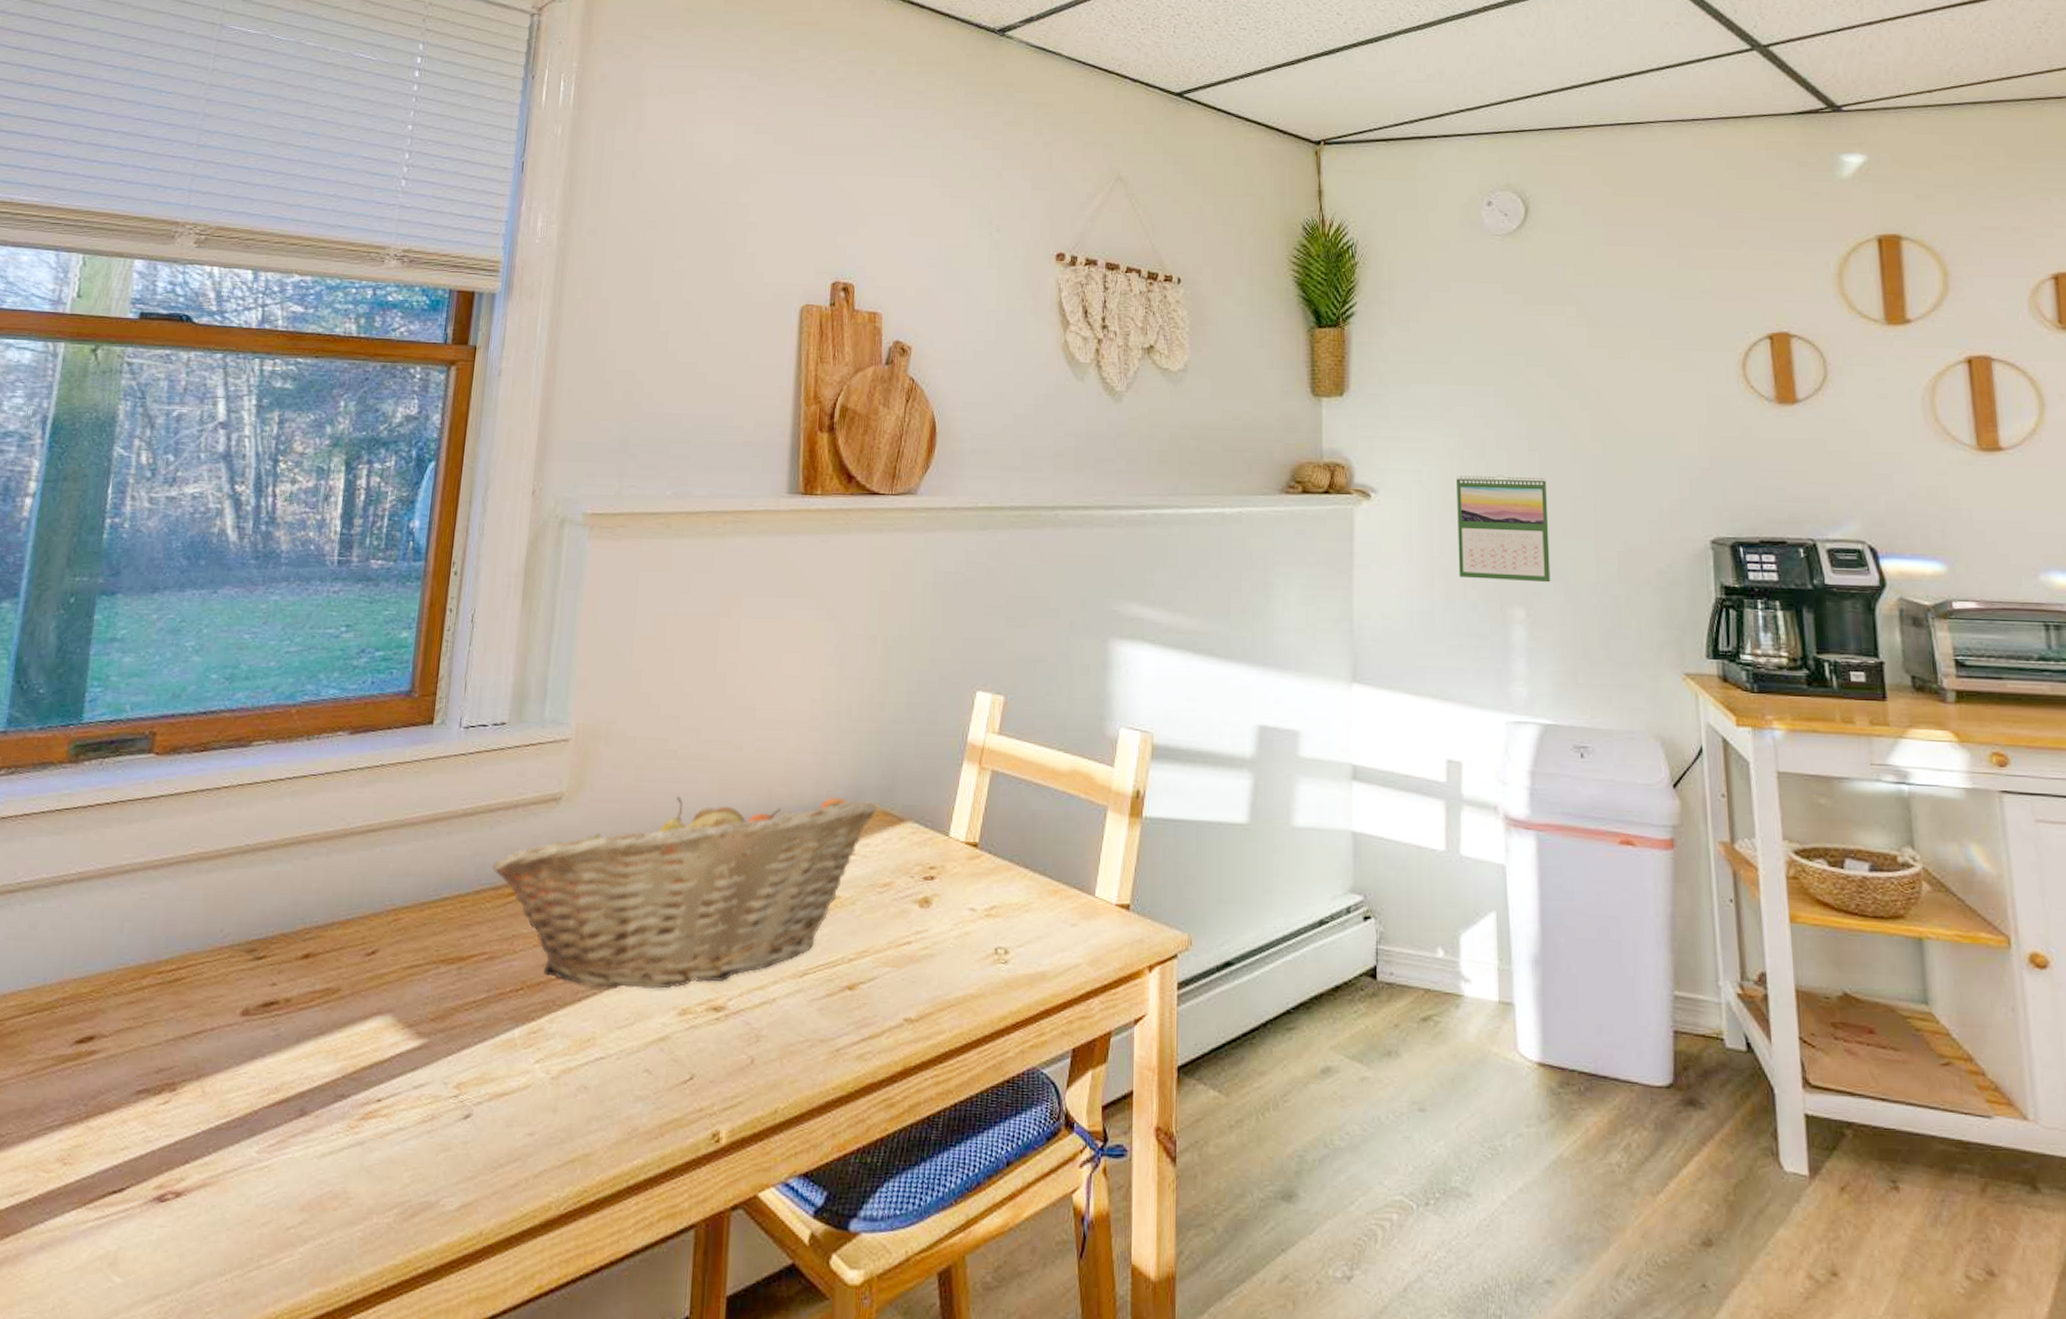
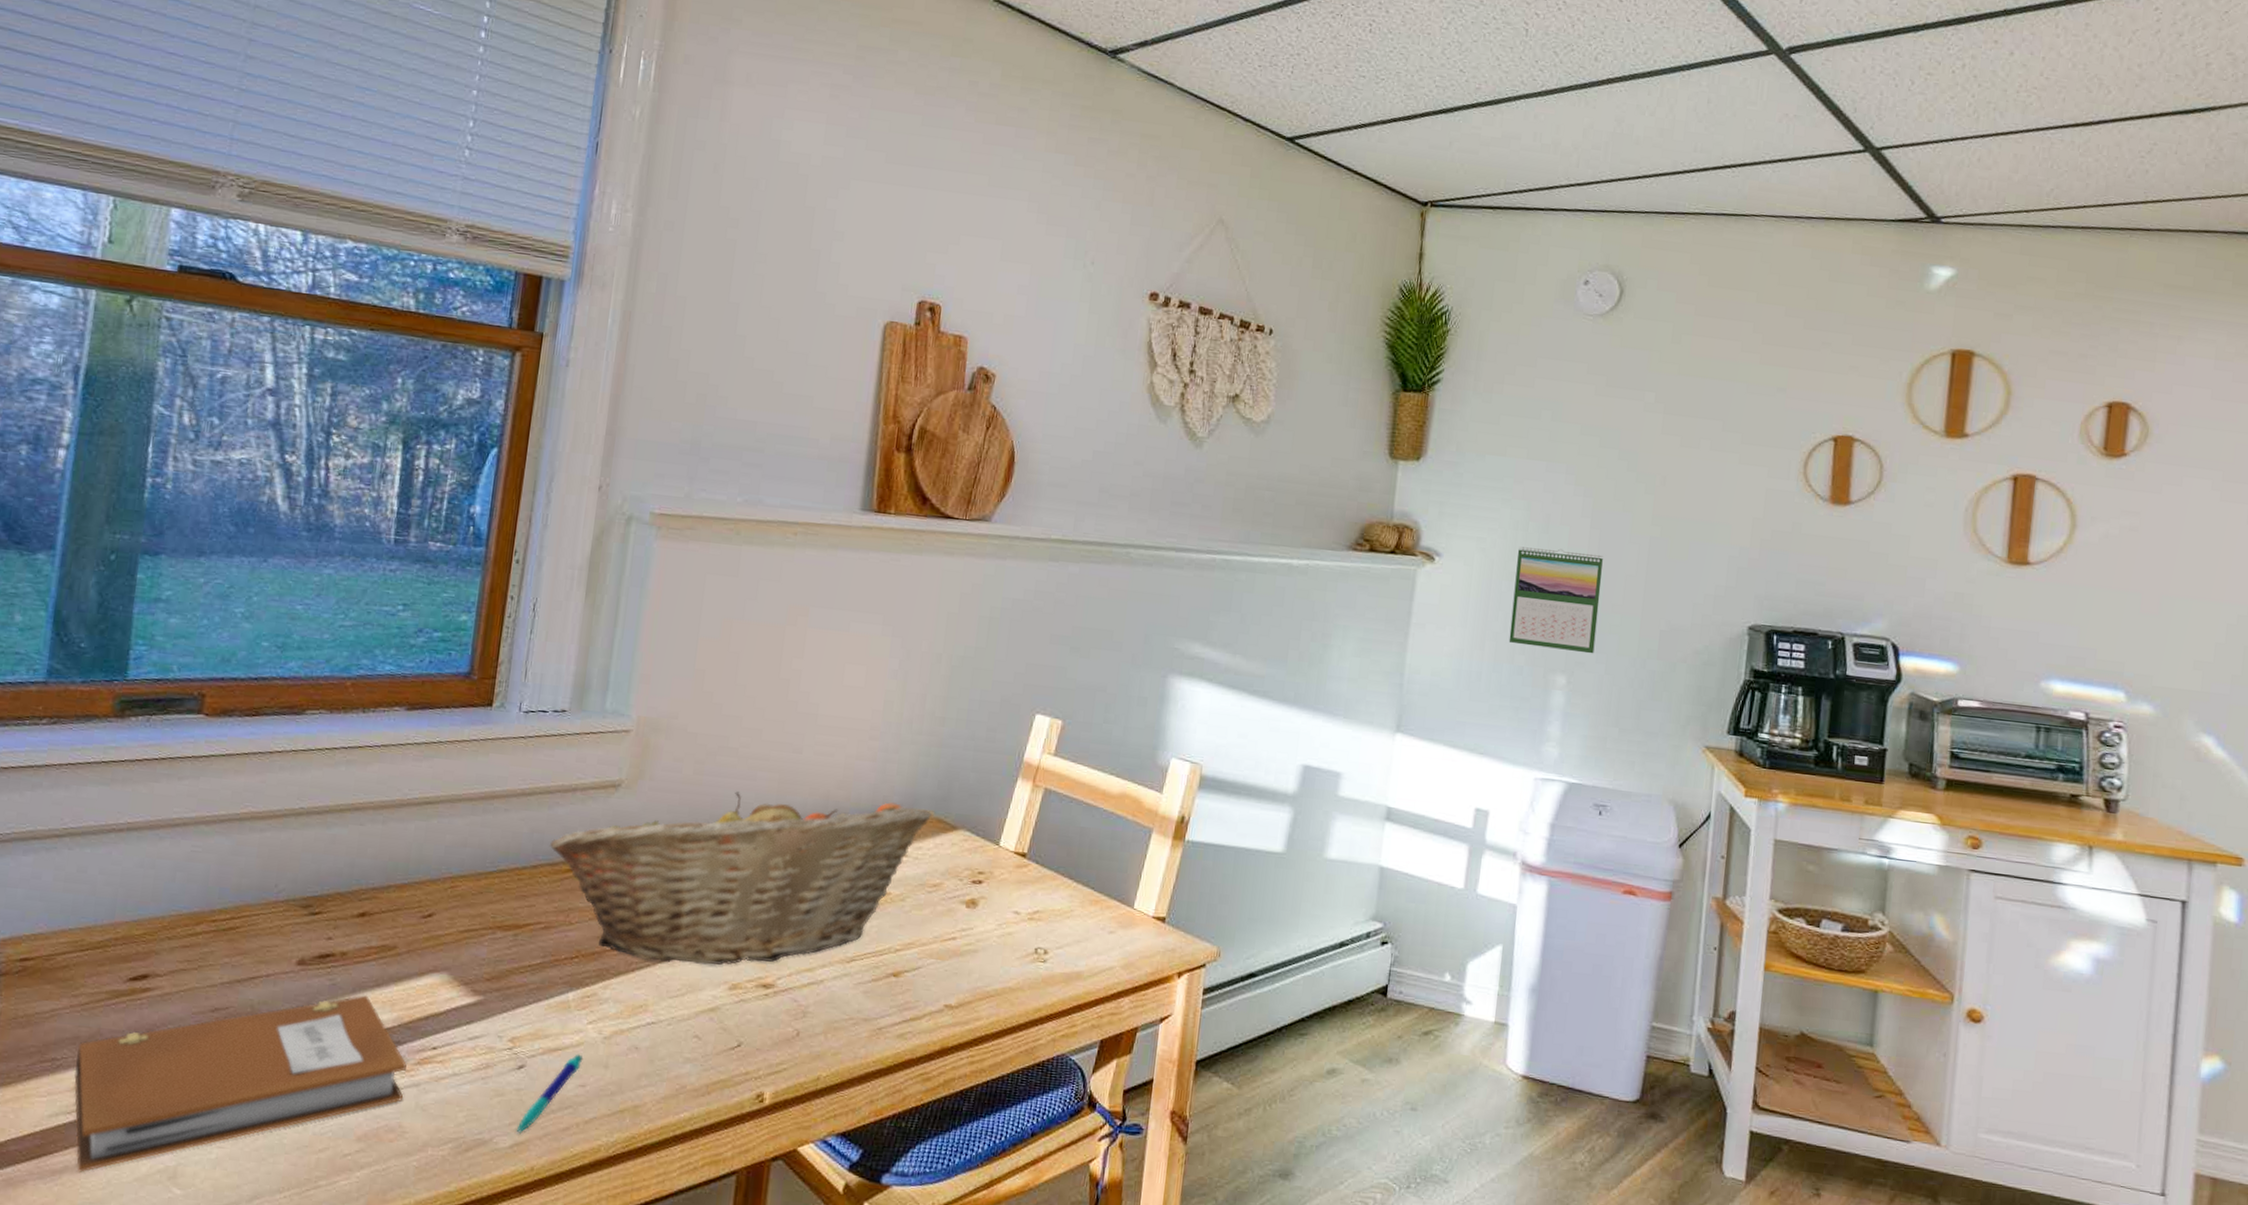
notebook: none [17,1045,351,1263] -> present [74,995,407,1172]
pen: none [463,1098,531,1194] -> present [516,1054,583,1134]

